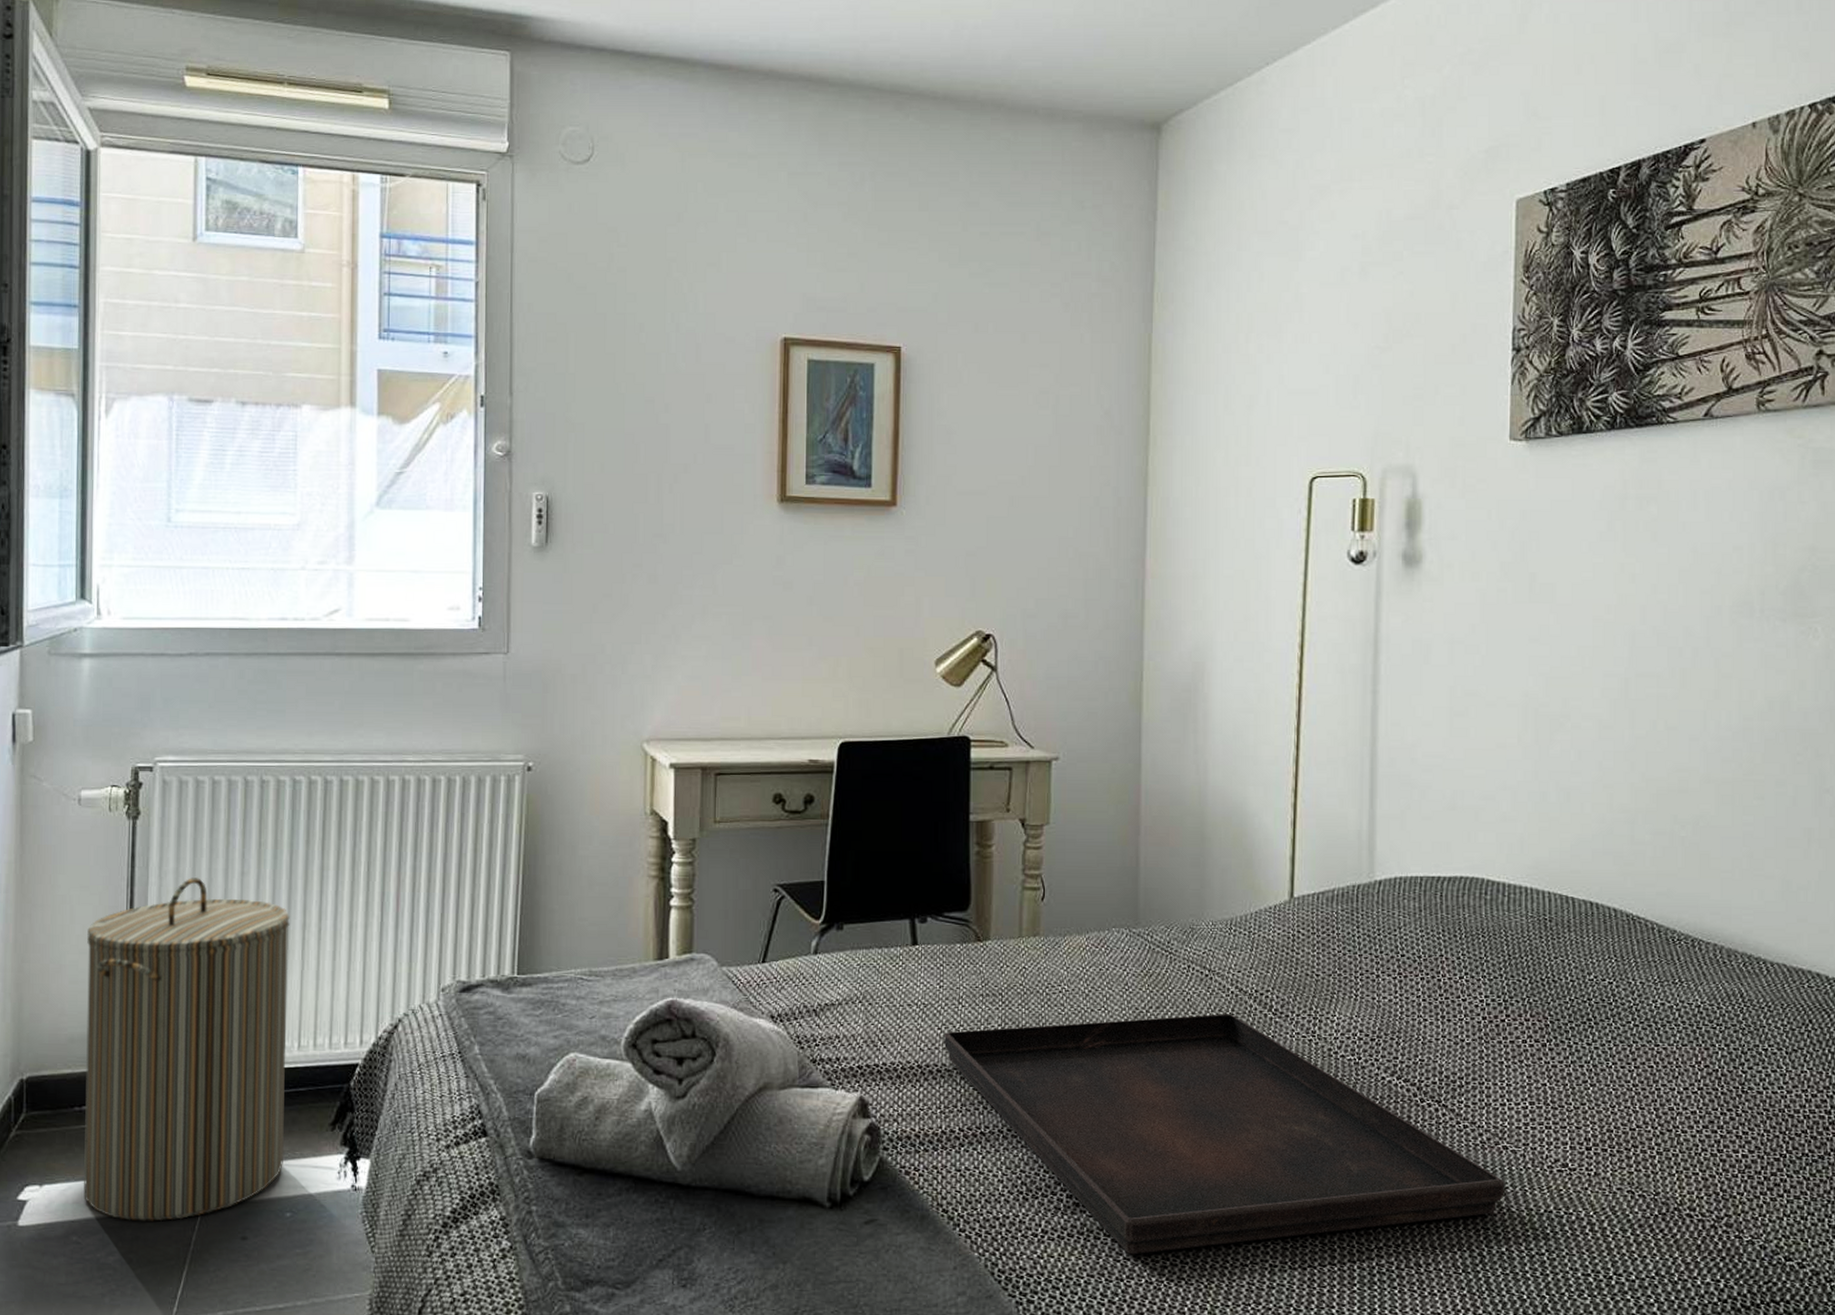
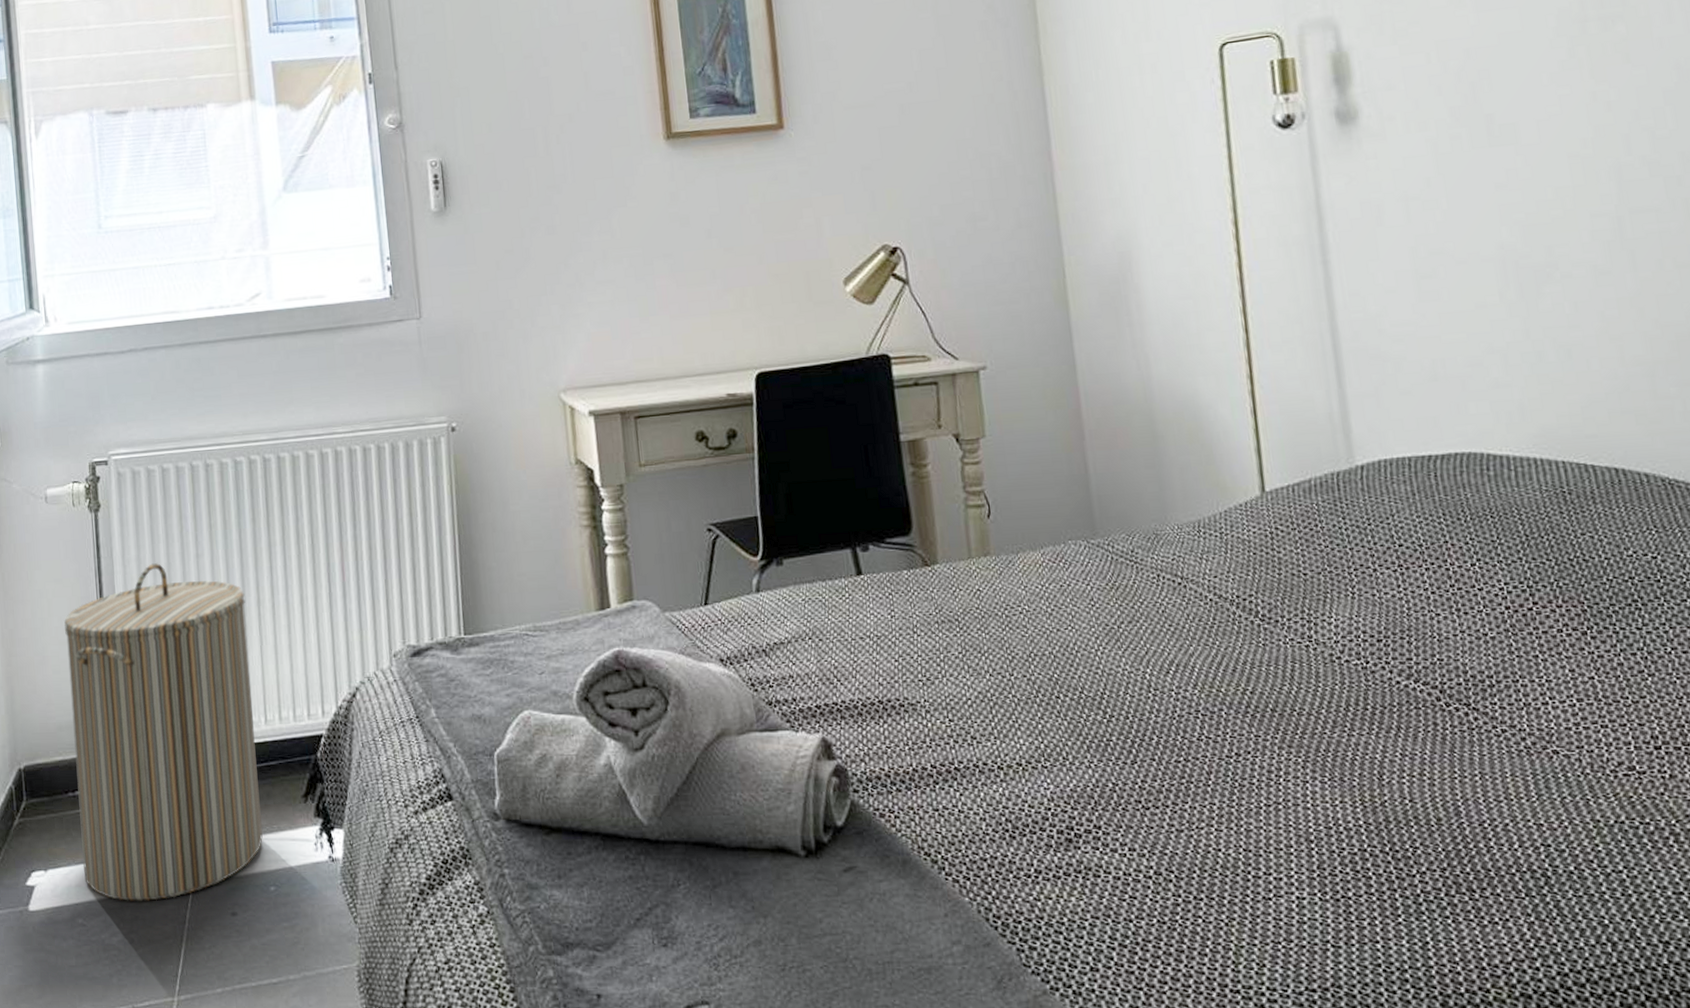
serving tray: present [944,1014,1505,1255] -> none [902,623,1563,893]

